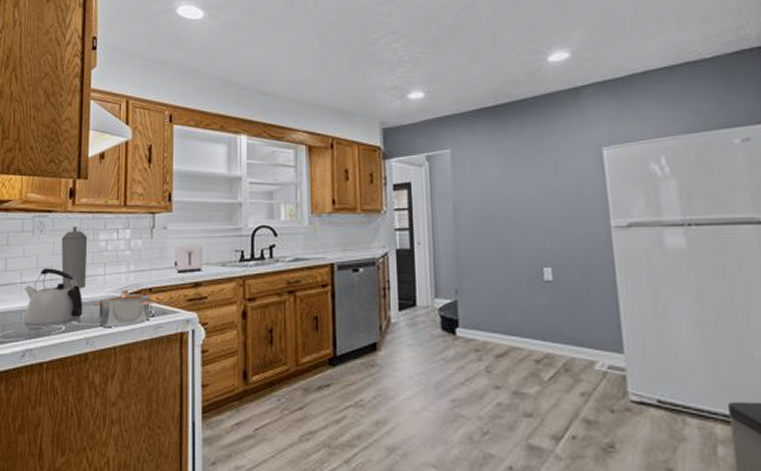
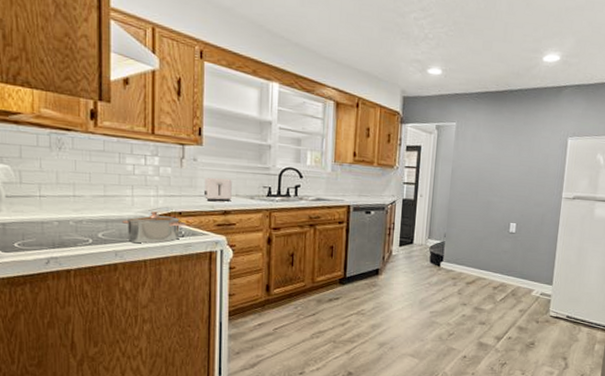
kettle: present [23,268,83,329] -> none [44,184,111,241]
canister: present [61,227,88,289] -> none [83,148,113,207]

